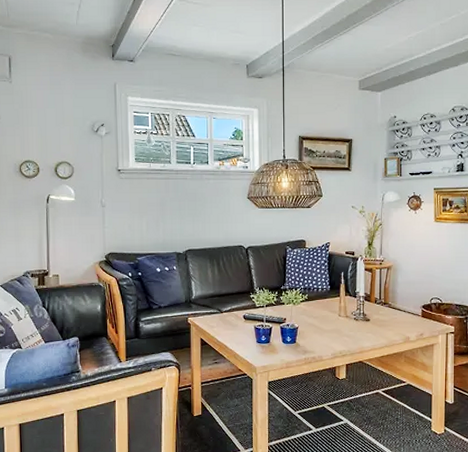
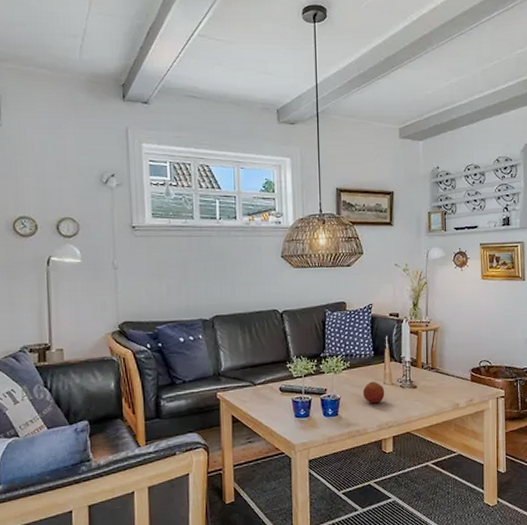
fruit: none [319,313,340,334] -> present [362,381,385,404]

